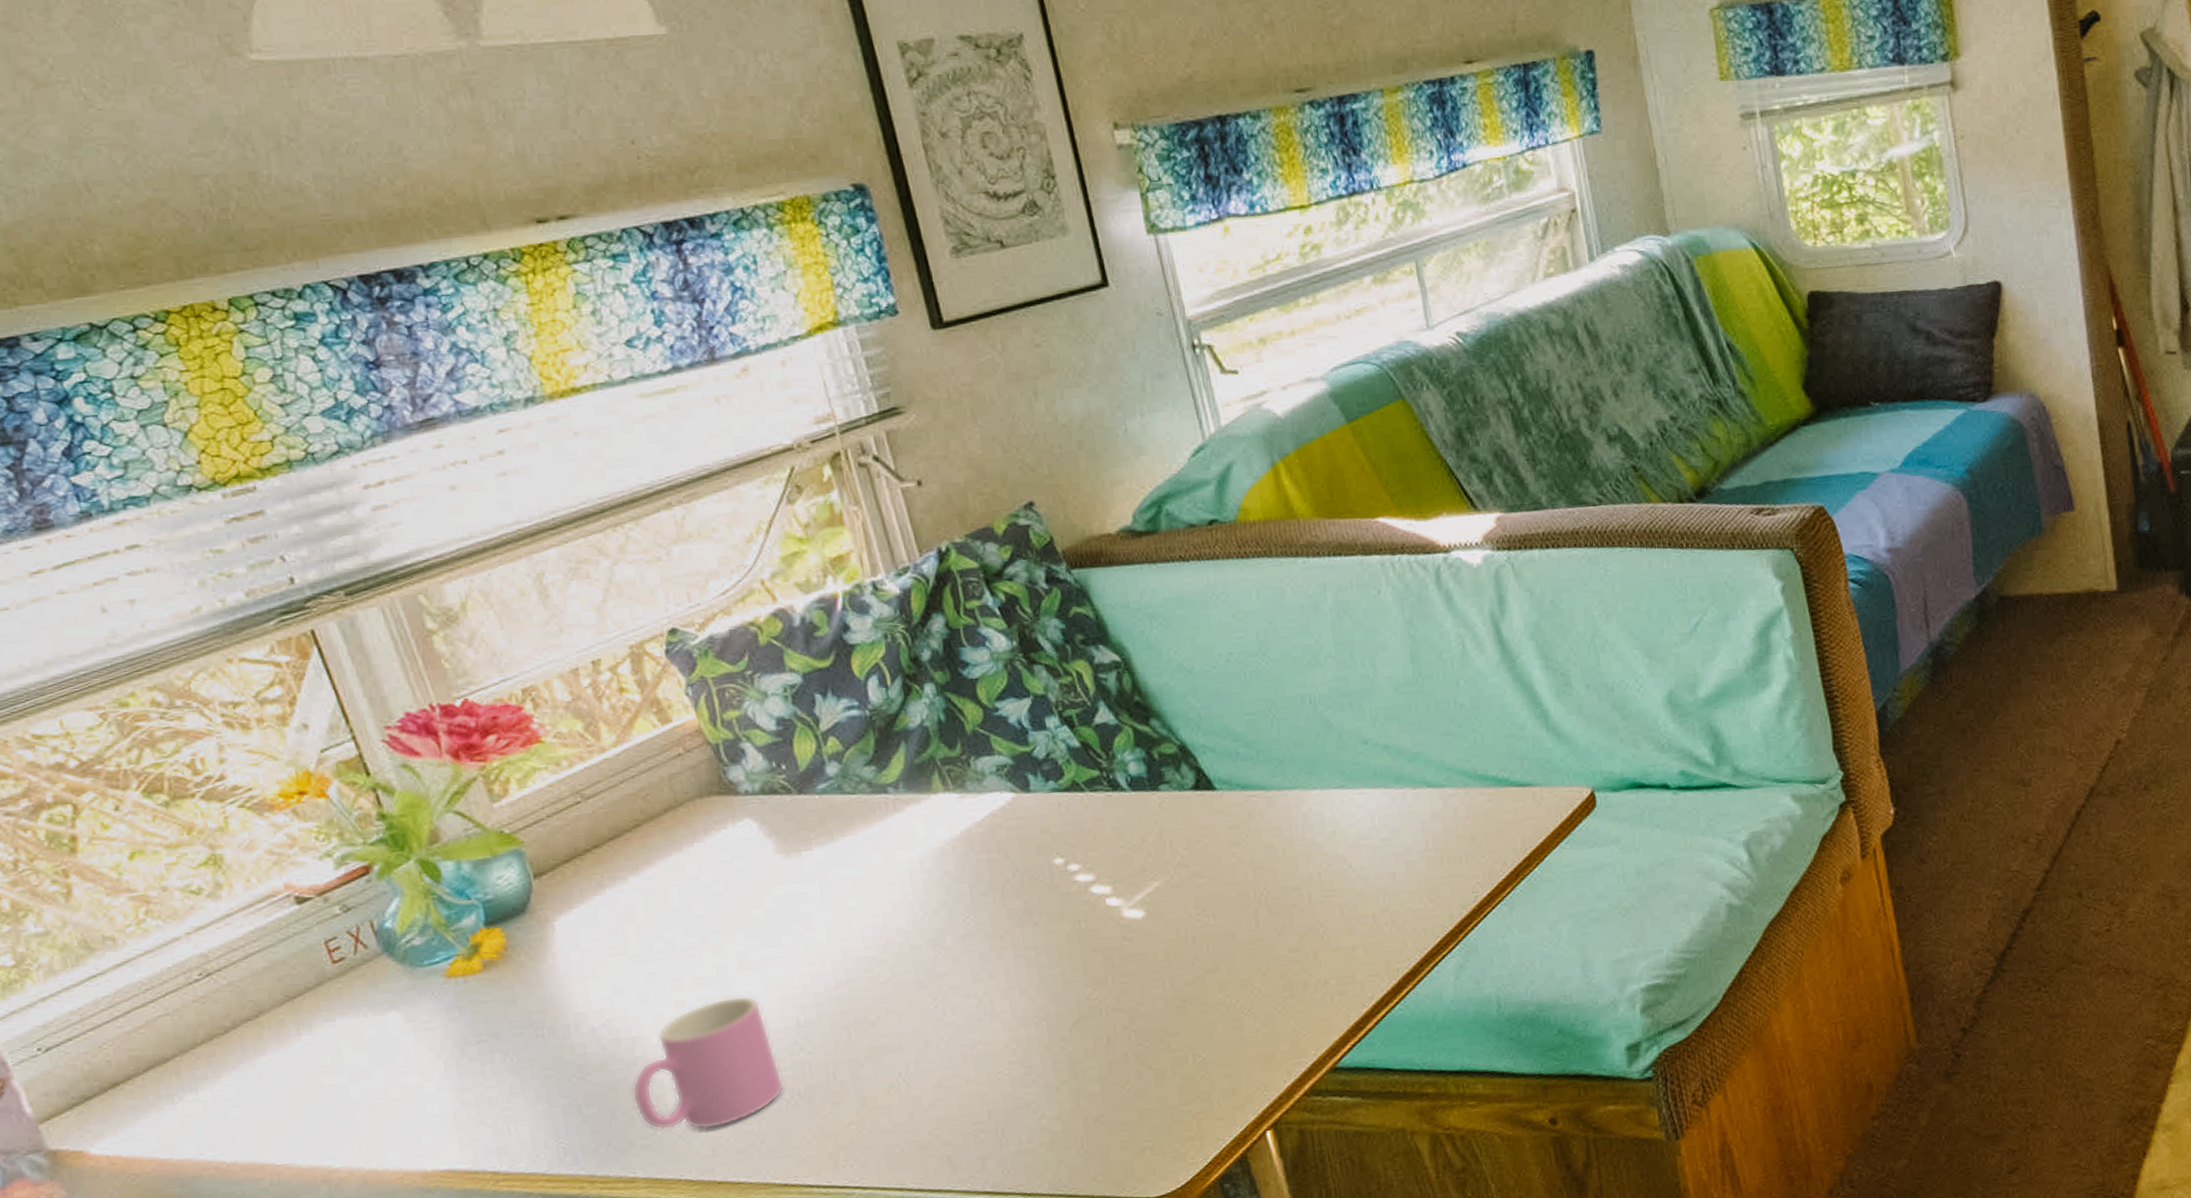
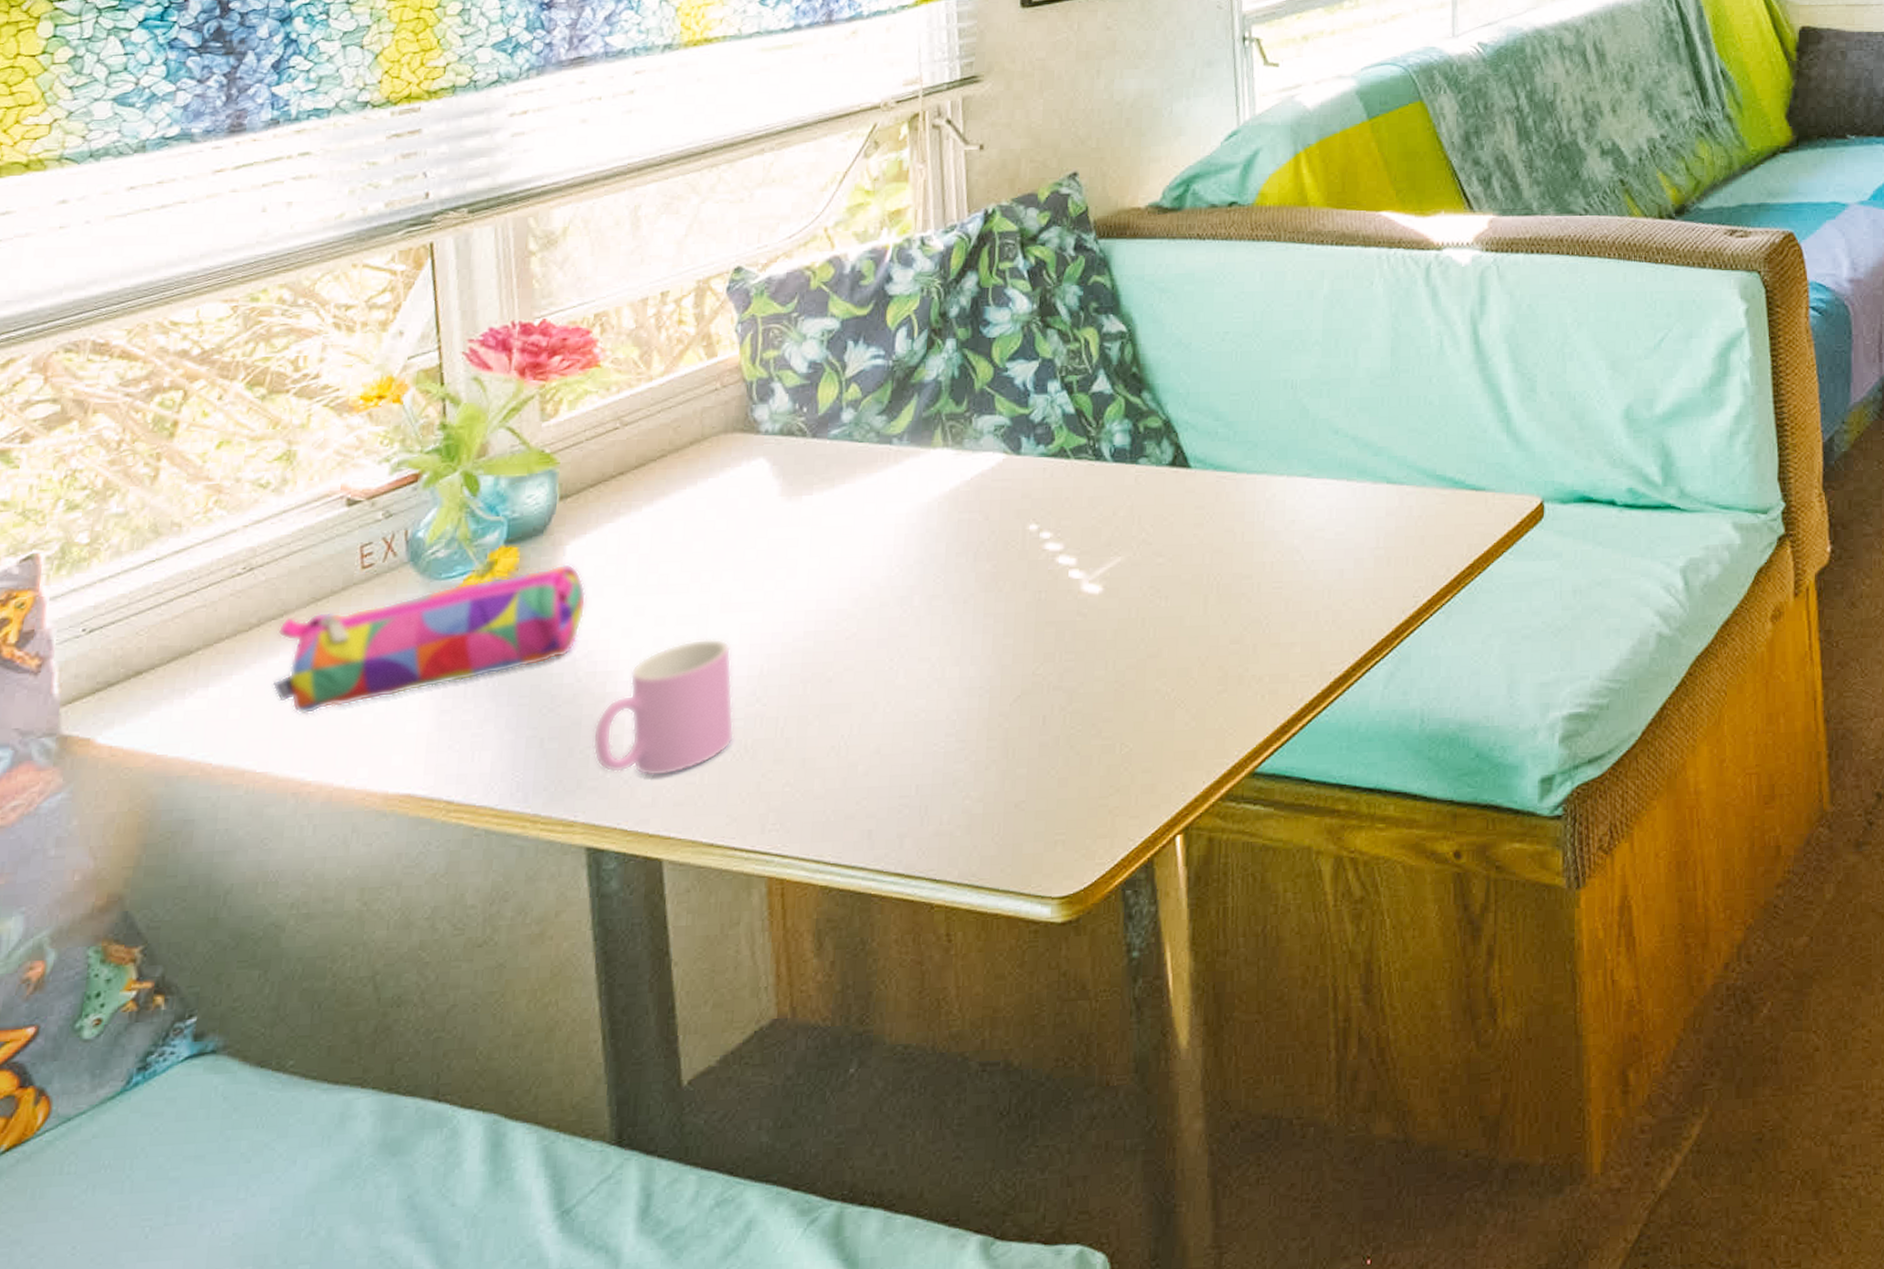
pencil case: none [257,939,593,1107] -> present [272,564,587,715]

